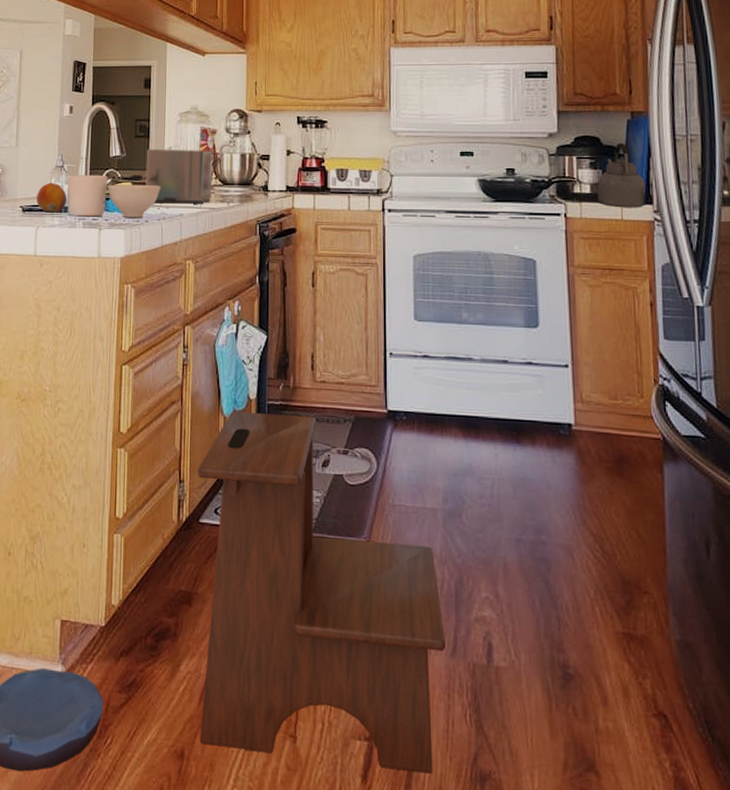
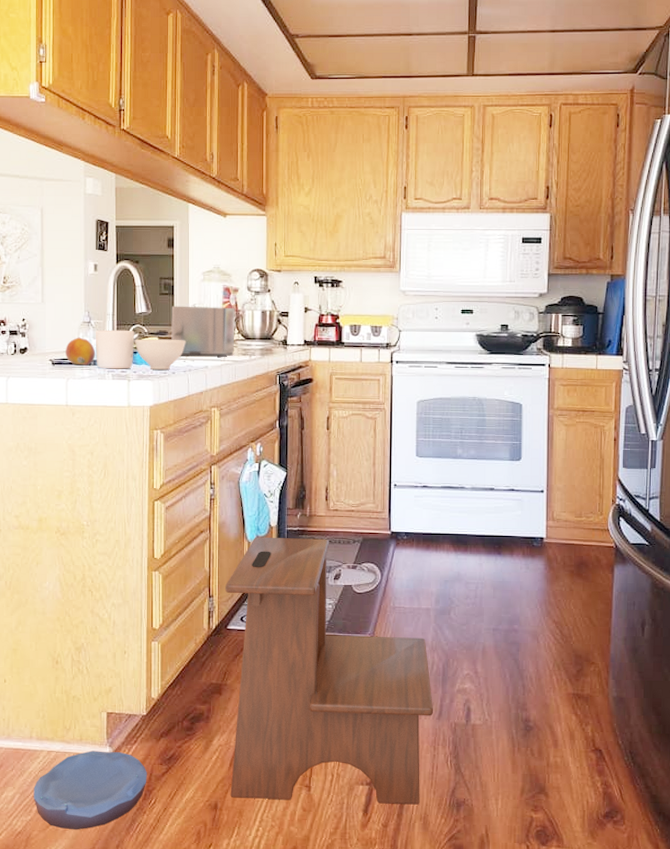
kettle: present [597,143,647,208] -> none [577,303,618,359]

